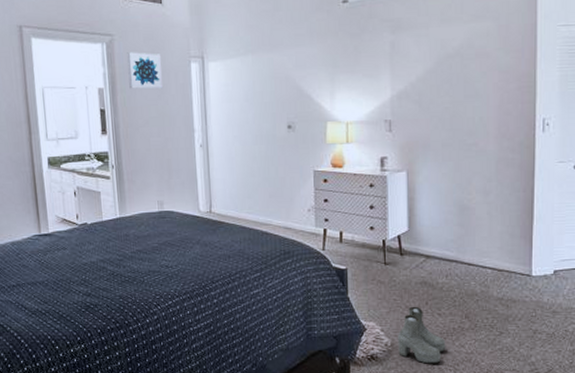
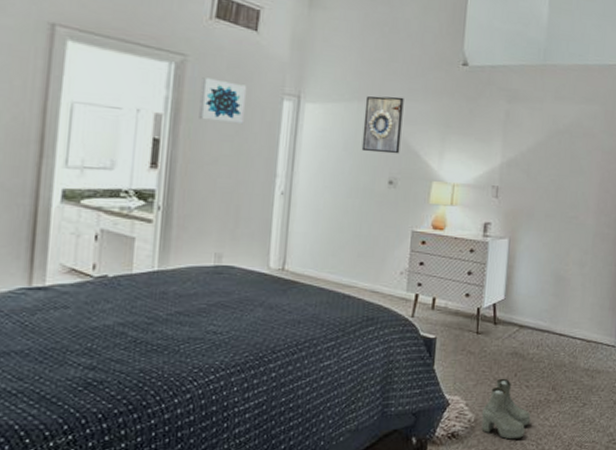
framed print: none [258,44,294,101] -> present [361,96,404,154]

